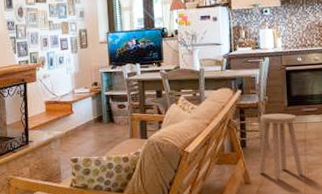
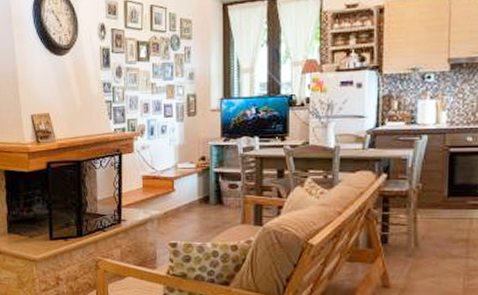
stool: present [258,113,304,180] -> none [402,204,463,285]

